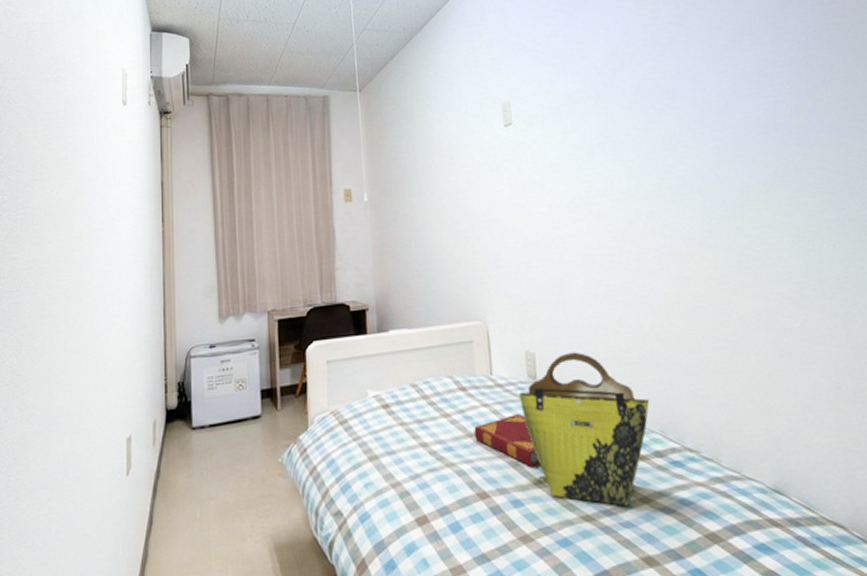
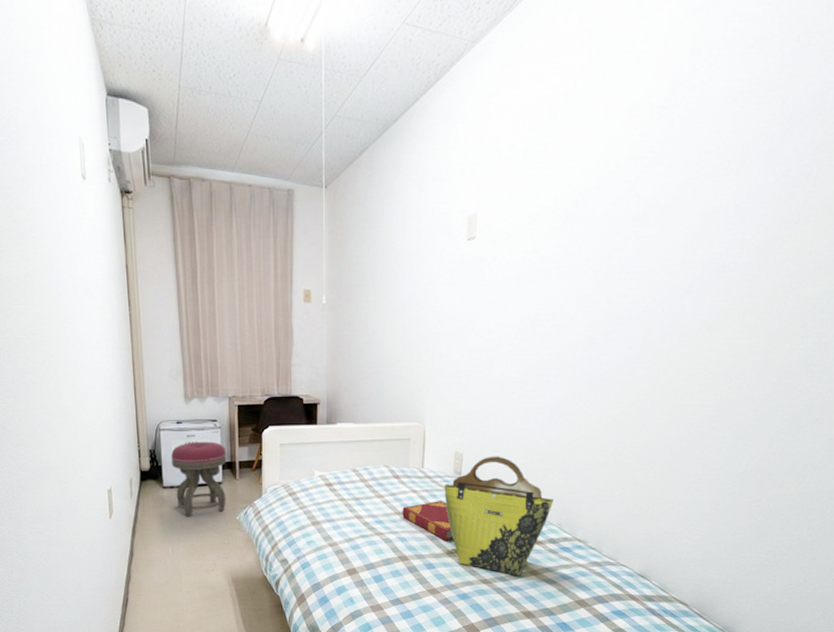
stool: none [203,365,267,465] -> present [171,441,227,517]

